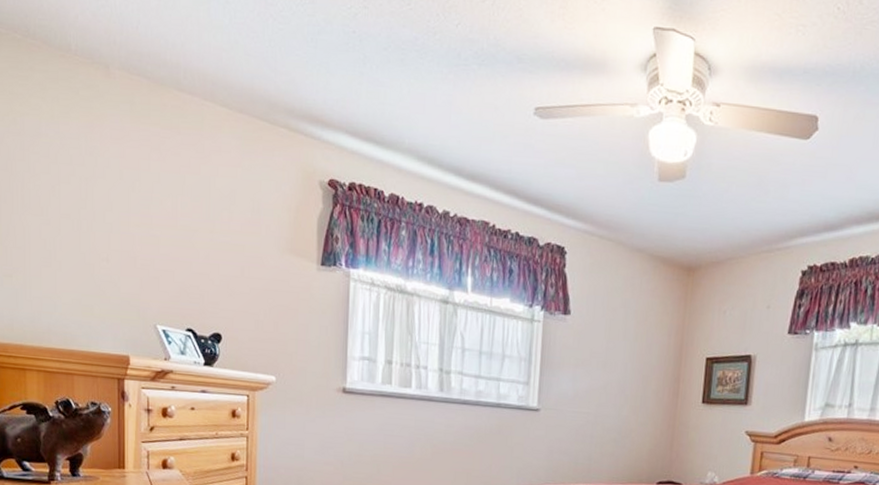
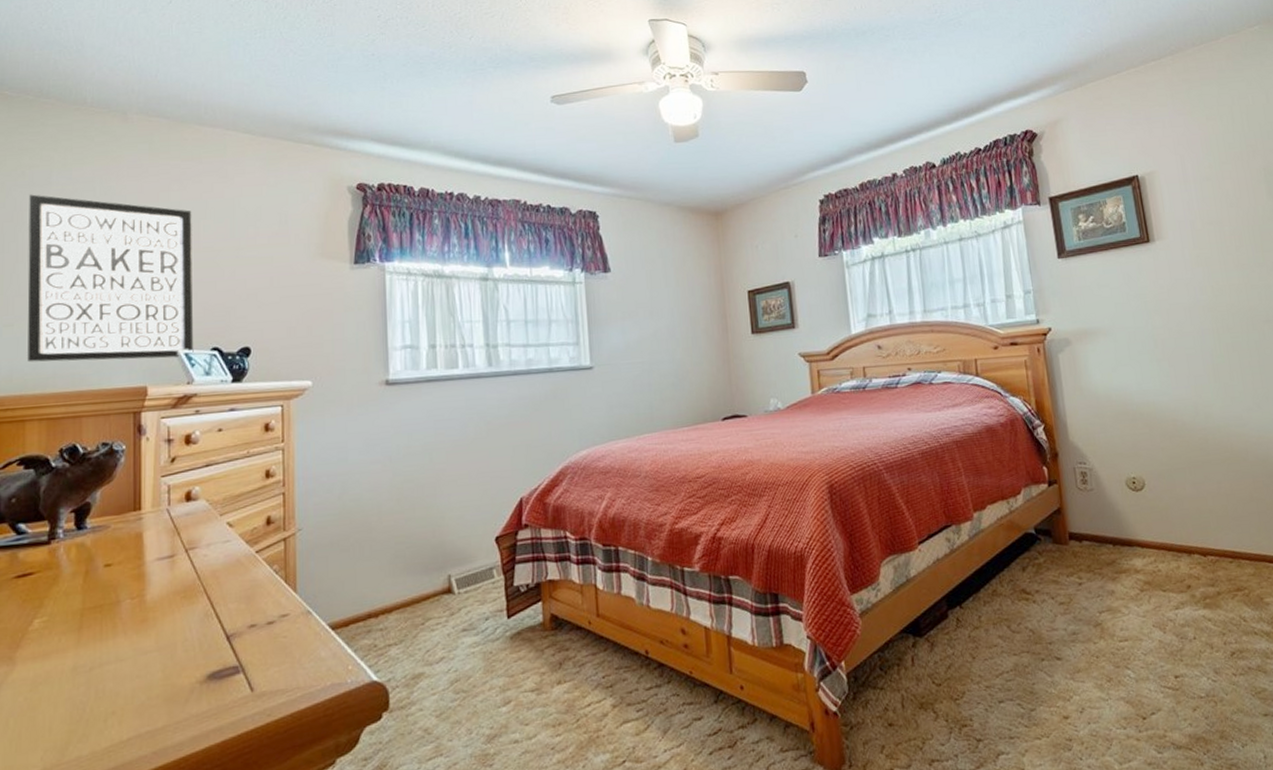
wall art: none [21,144,171,333] -> present [27,194,194,362]

